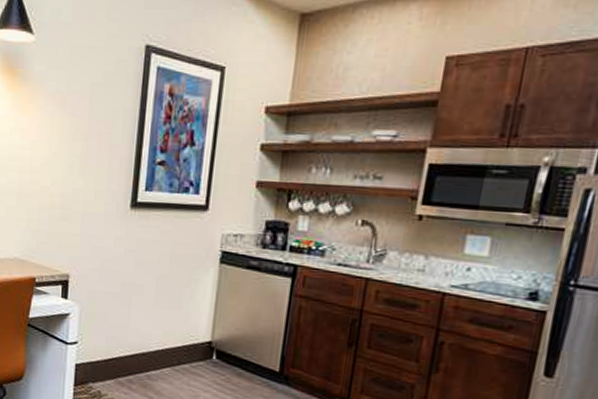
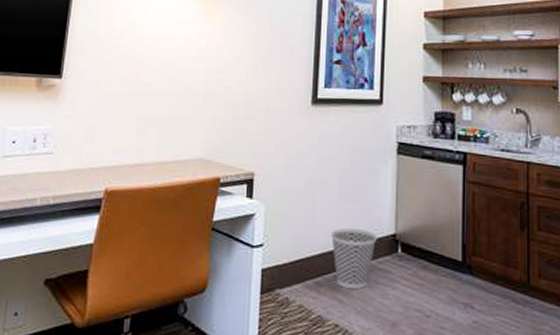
wastebasket: none [144,332,193,390] -> present [330,228,378,290]

